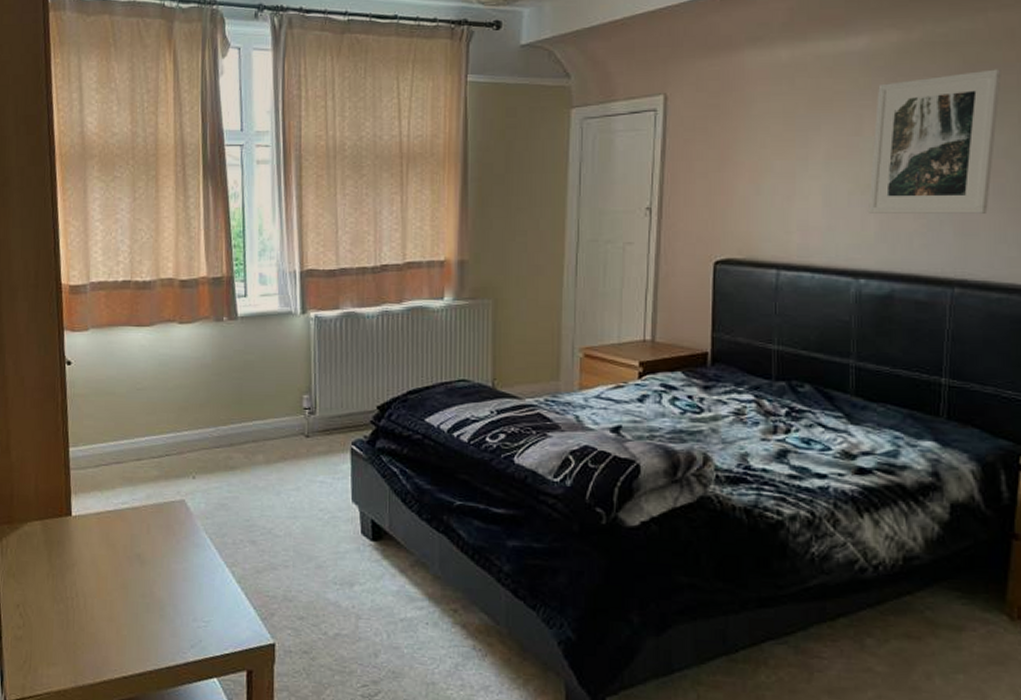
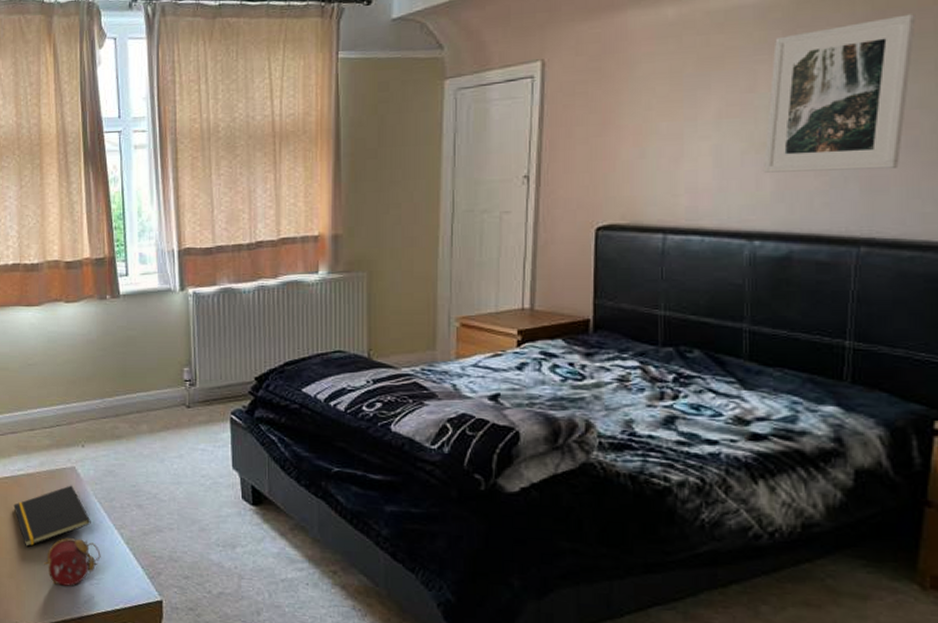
notepad: none [116,519,201,587] -> present [13,485,91,547]
alarm clock: none [146,577,210,630] -> present [43,538,101,586]

